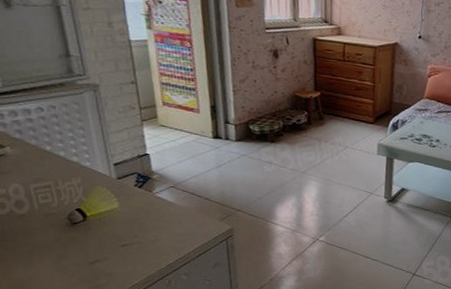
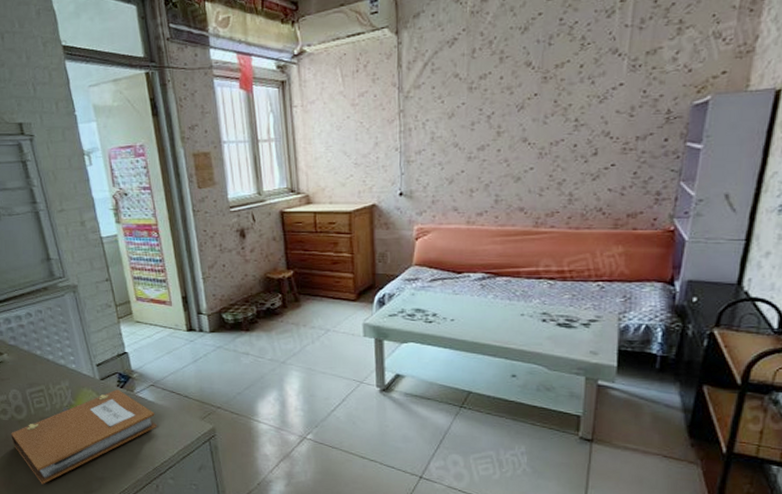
notebook: none [7,189,175,280] -> present [10,389,157,484]

